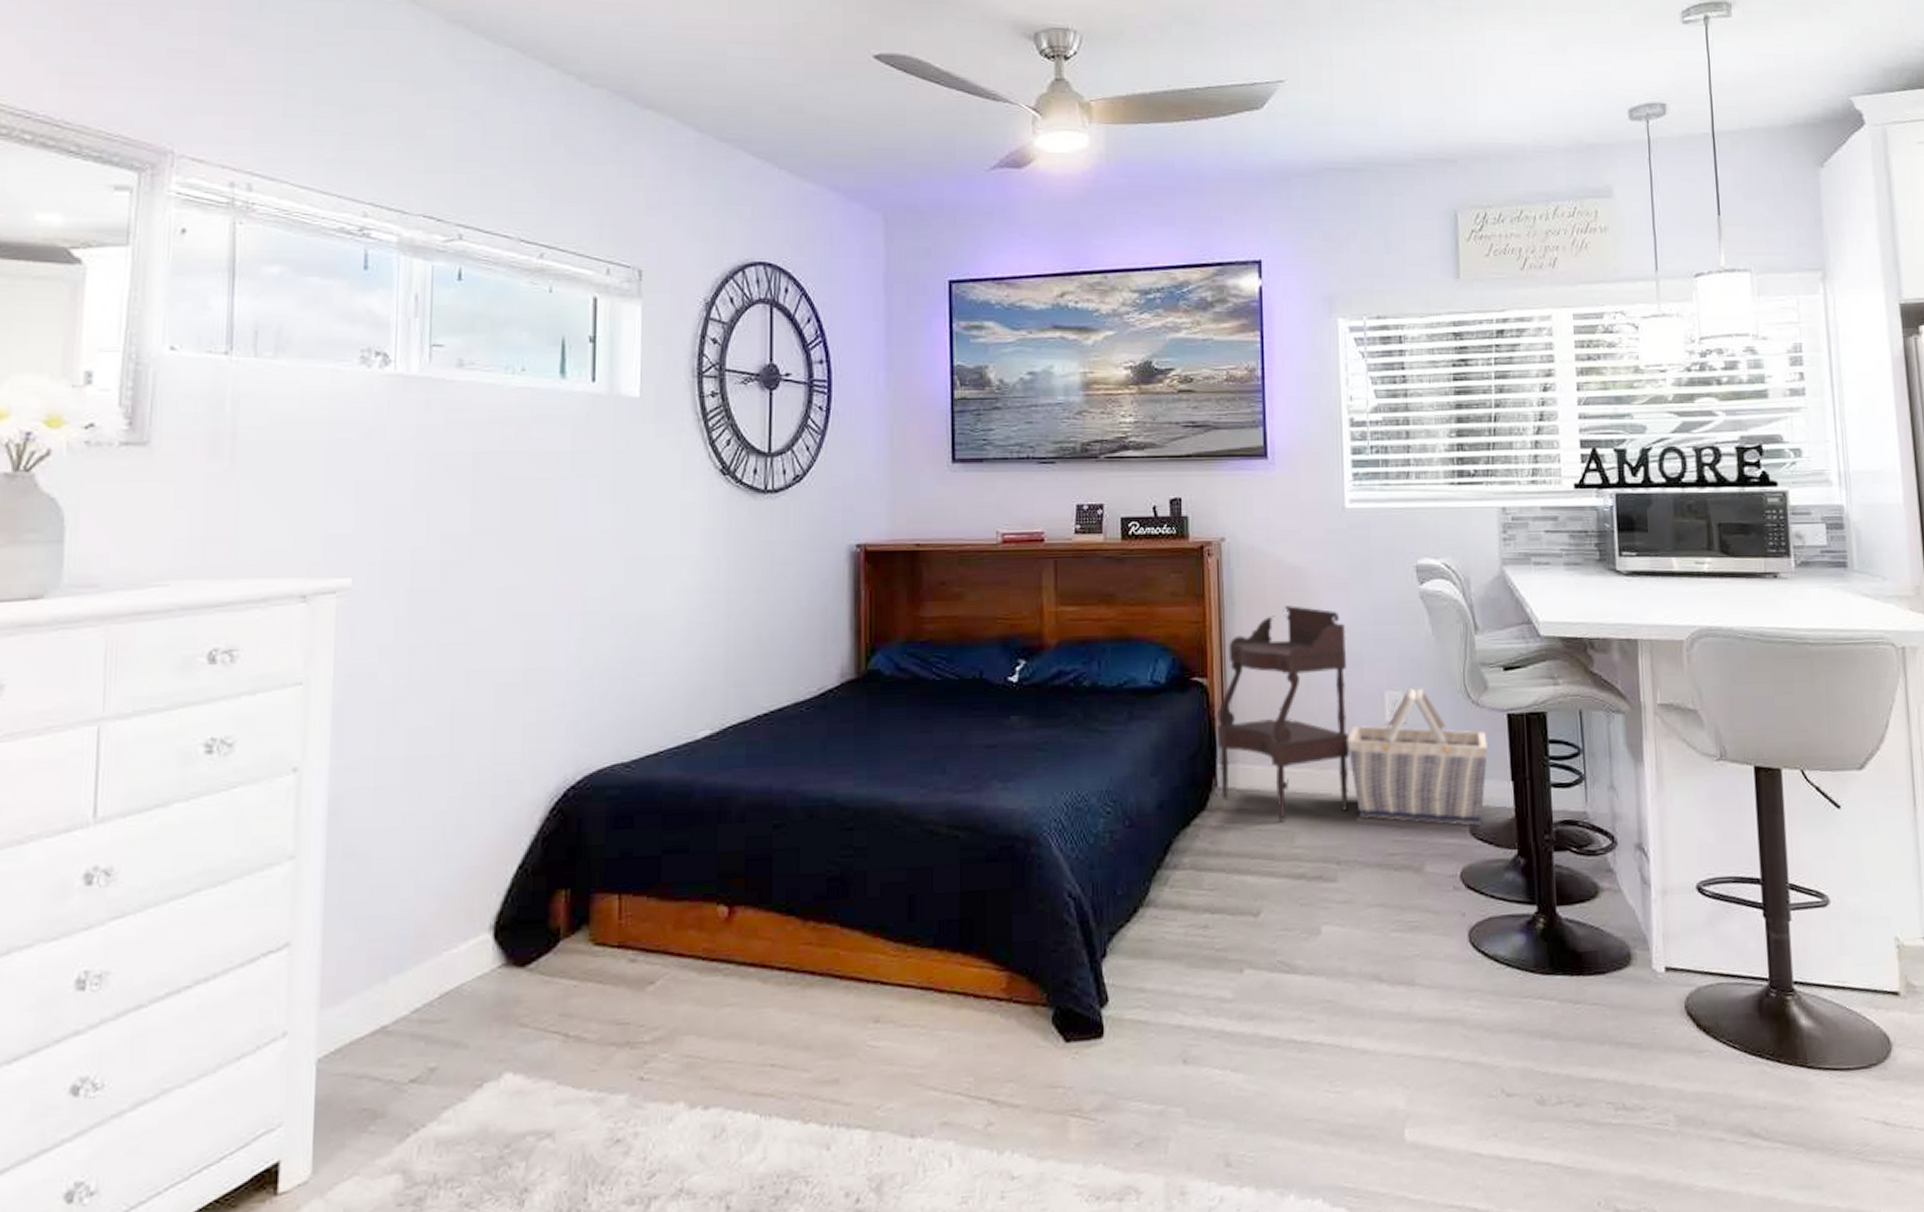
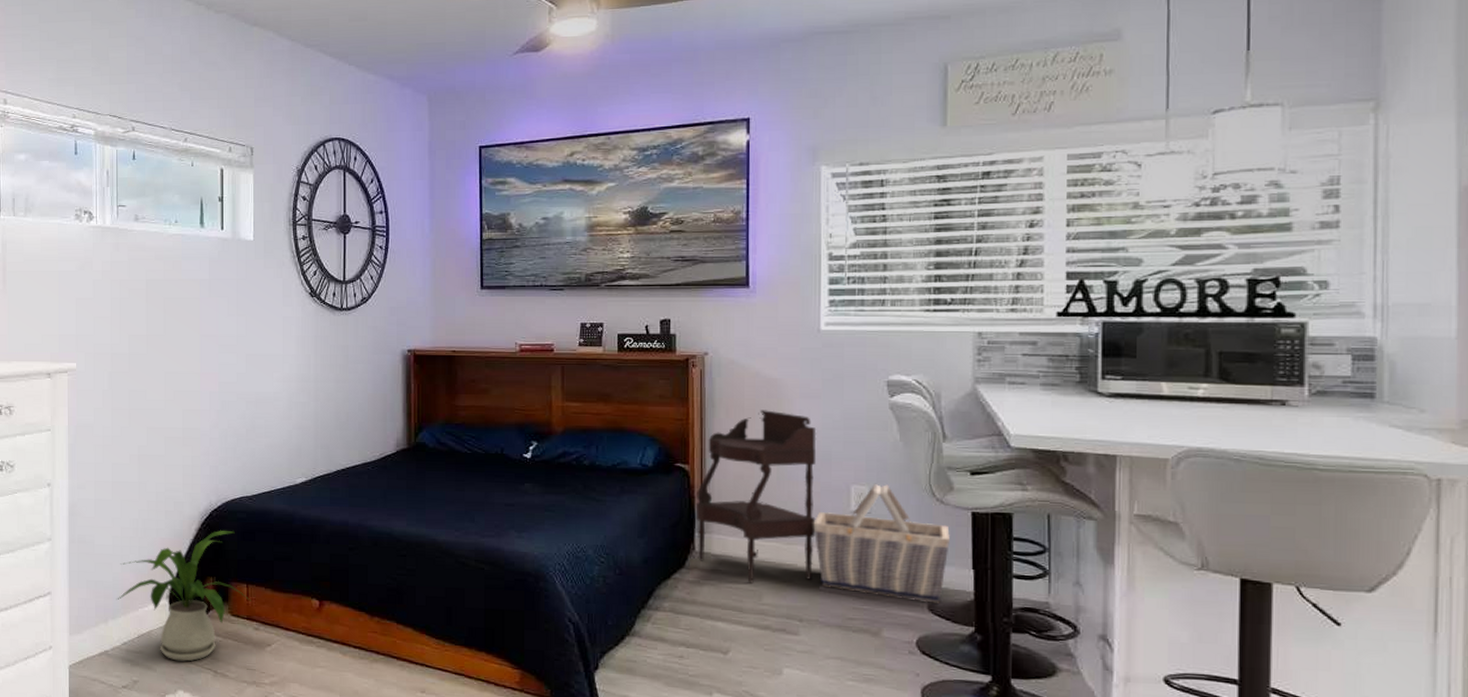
house plant: none [404,817,627,1027] -> present [116,531,252,662]

